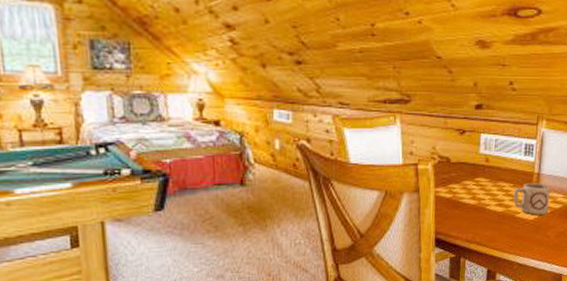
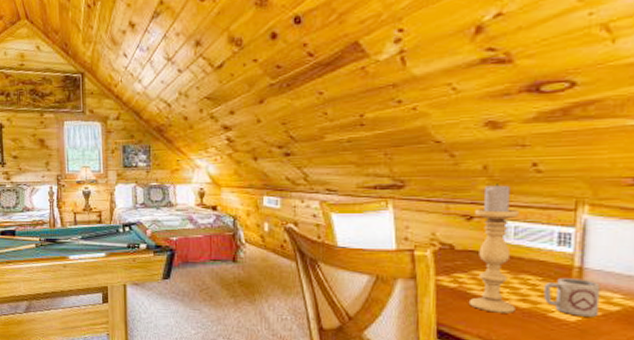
candle holder: none [460,100,500,218] -> present [468,184,520,314]

